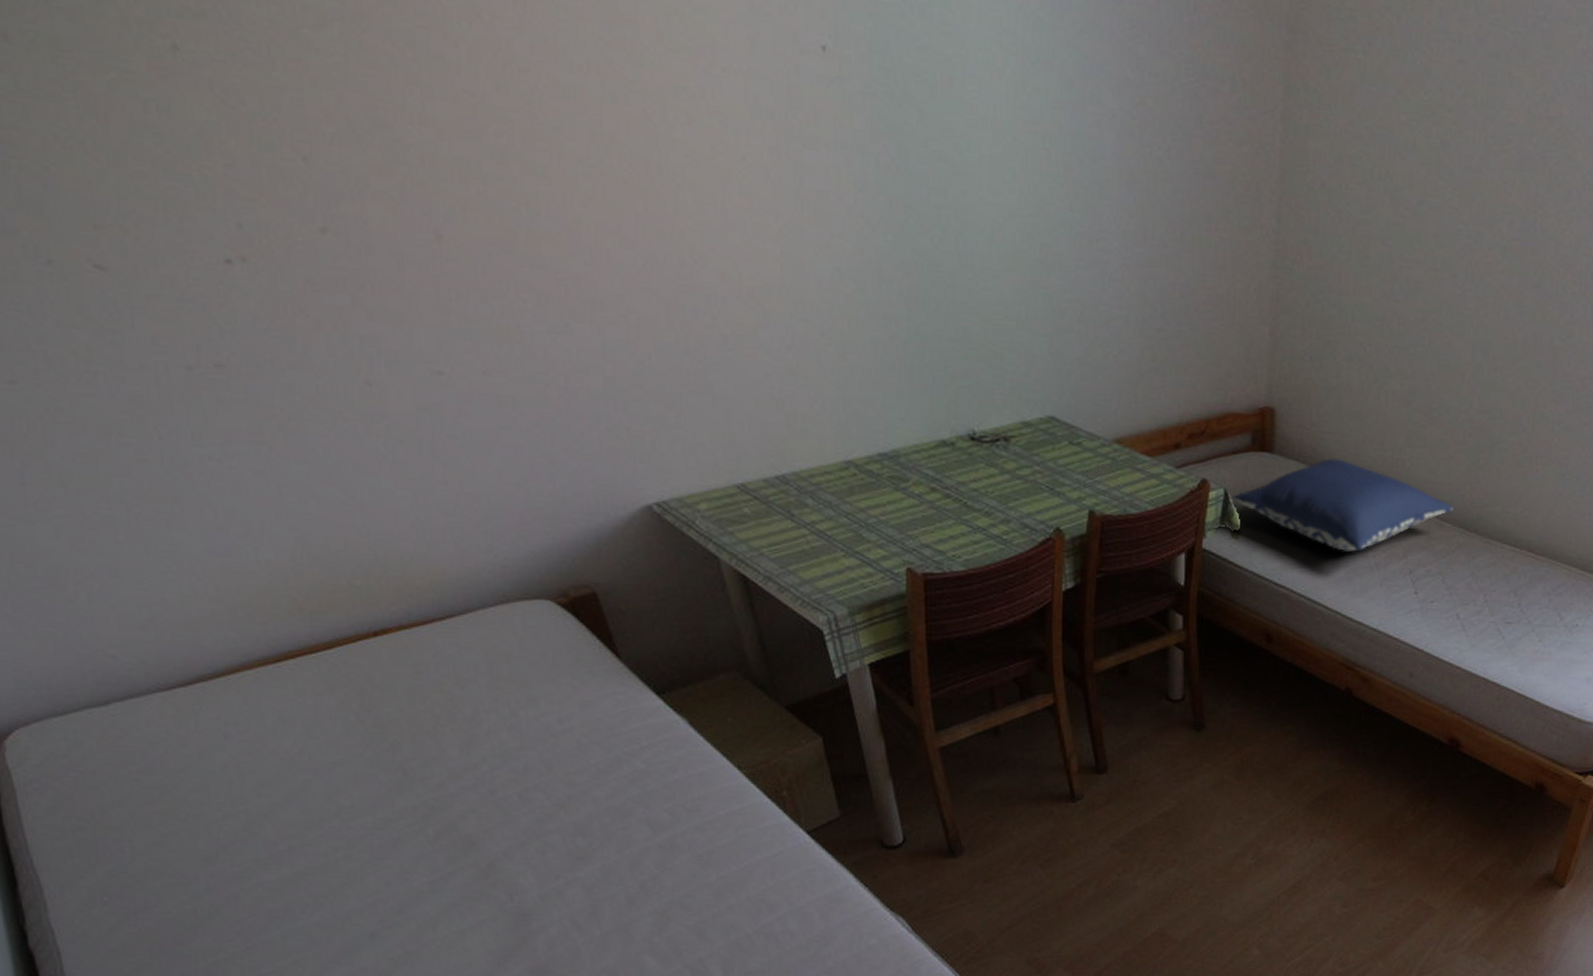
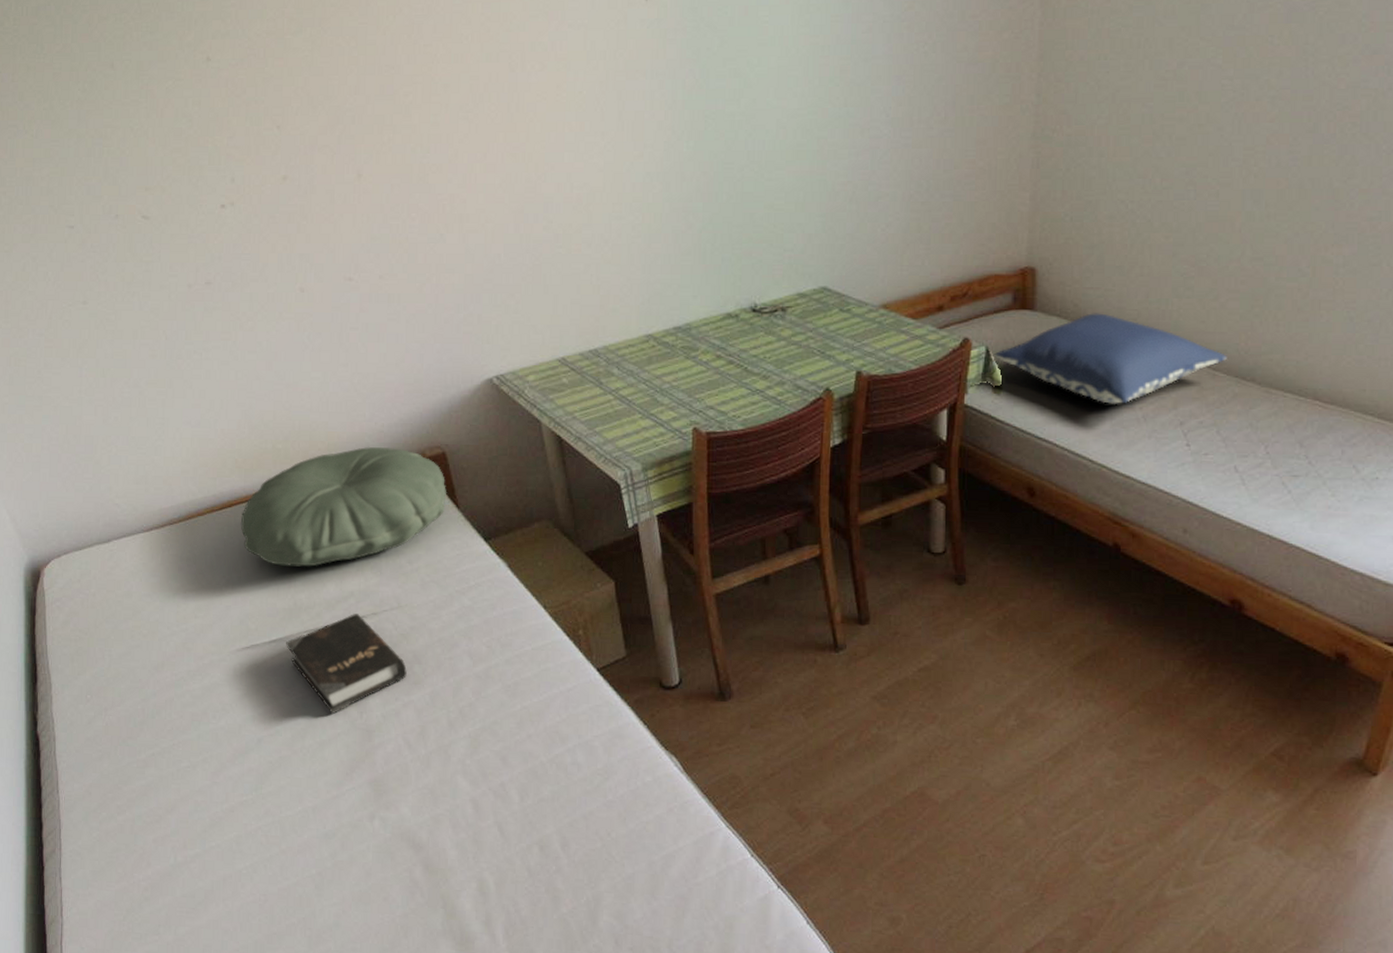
pillow: none [311,585,602,730] -> present [240,447,446,567]
hardback book: none [397,783,568,898] -> present [286,614,407,714]

